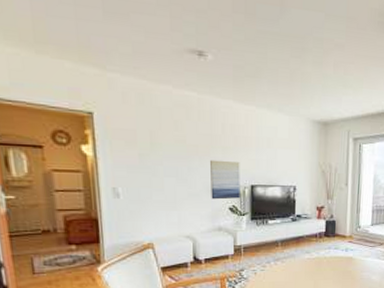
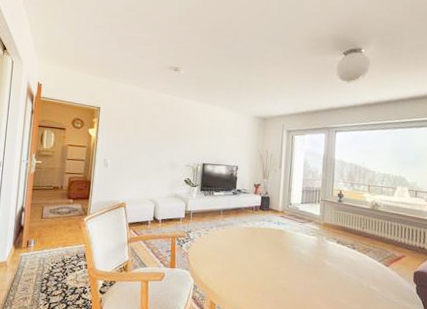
wall art: present [210,159,240,200] -> none [172,142,196,173]

